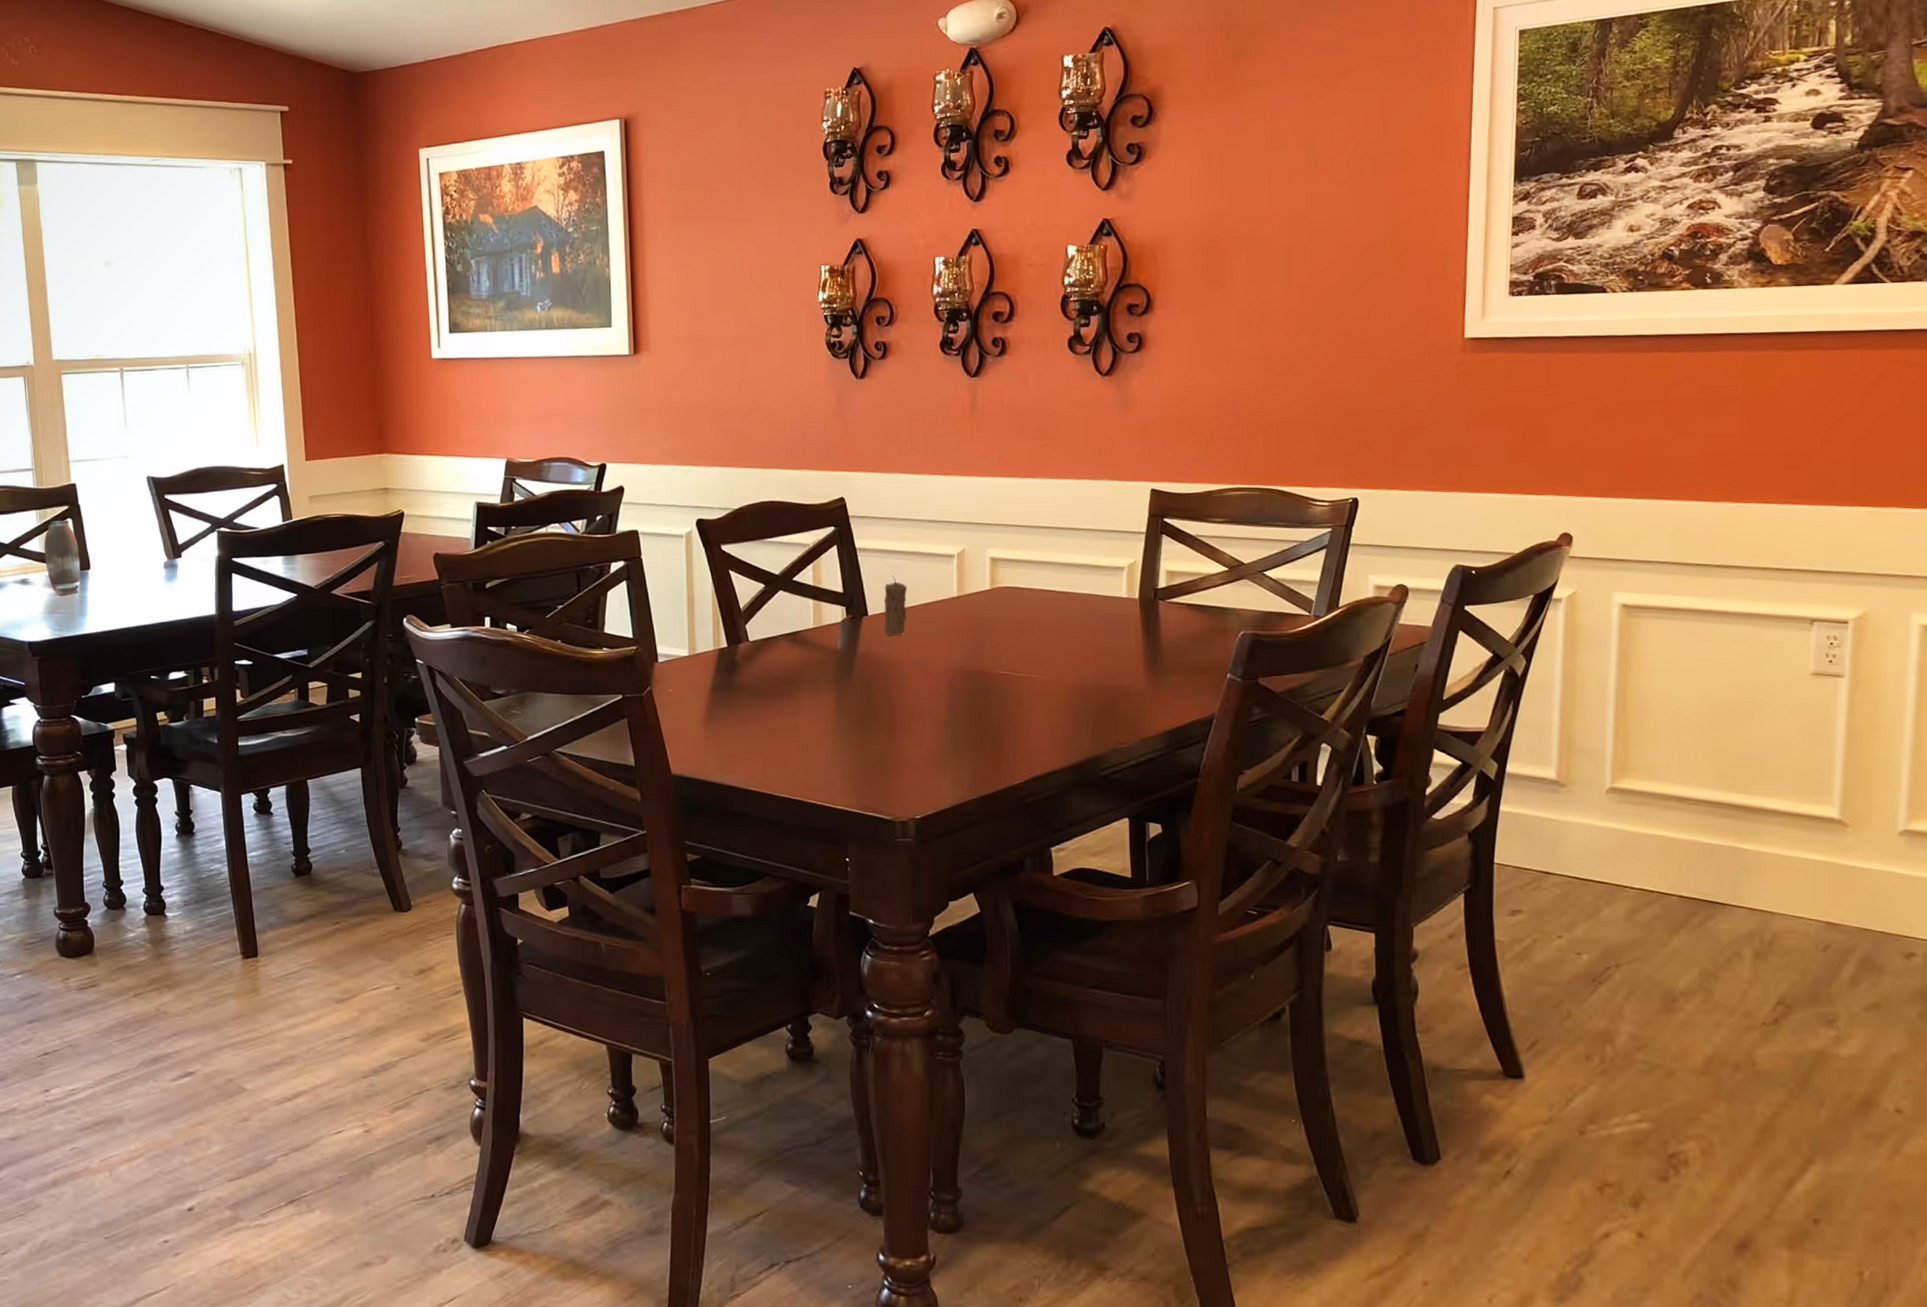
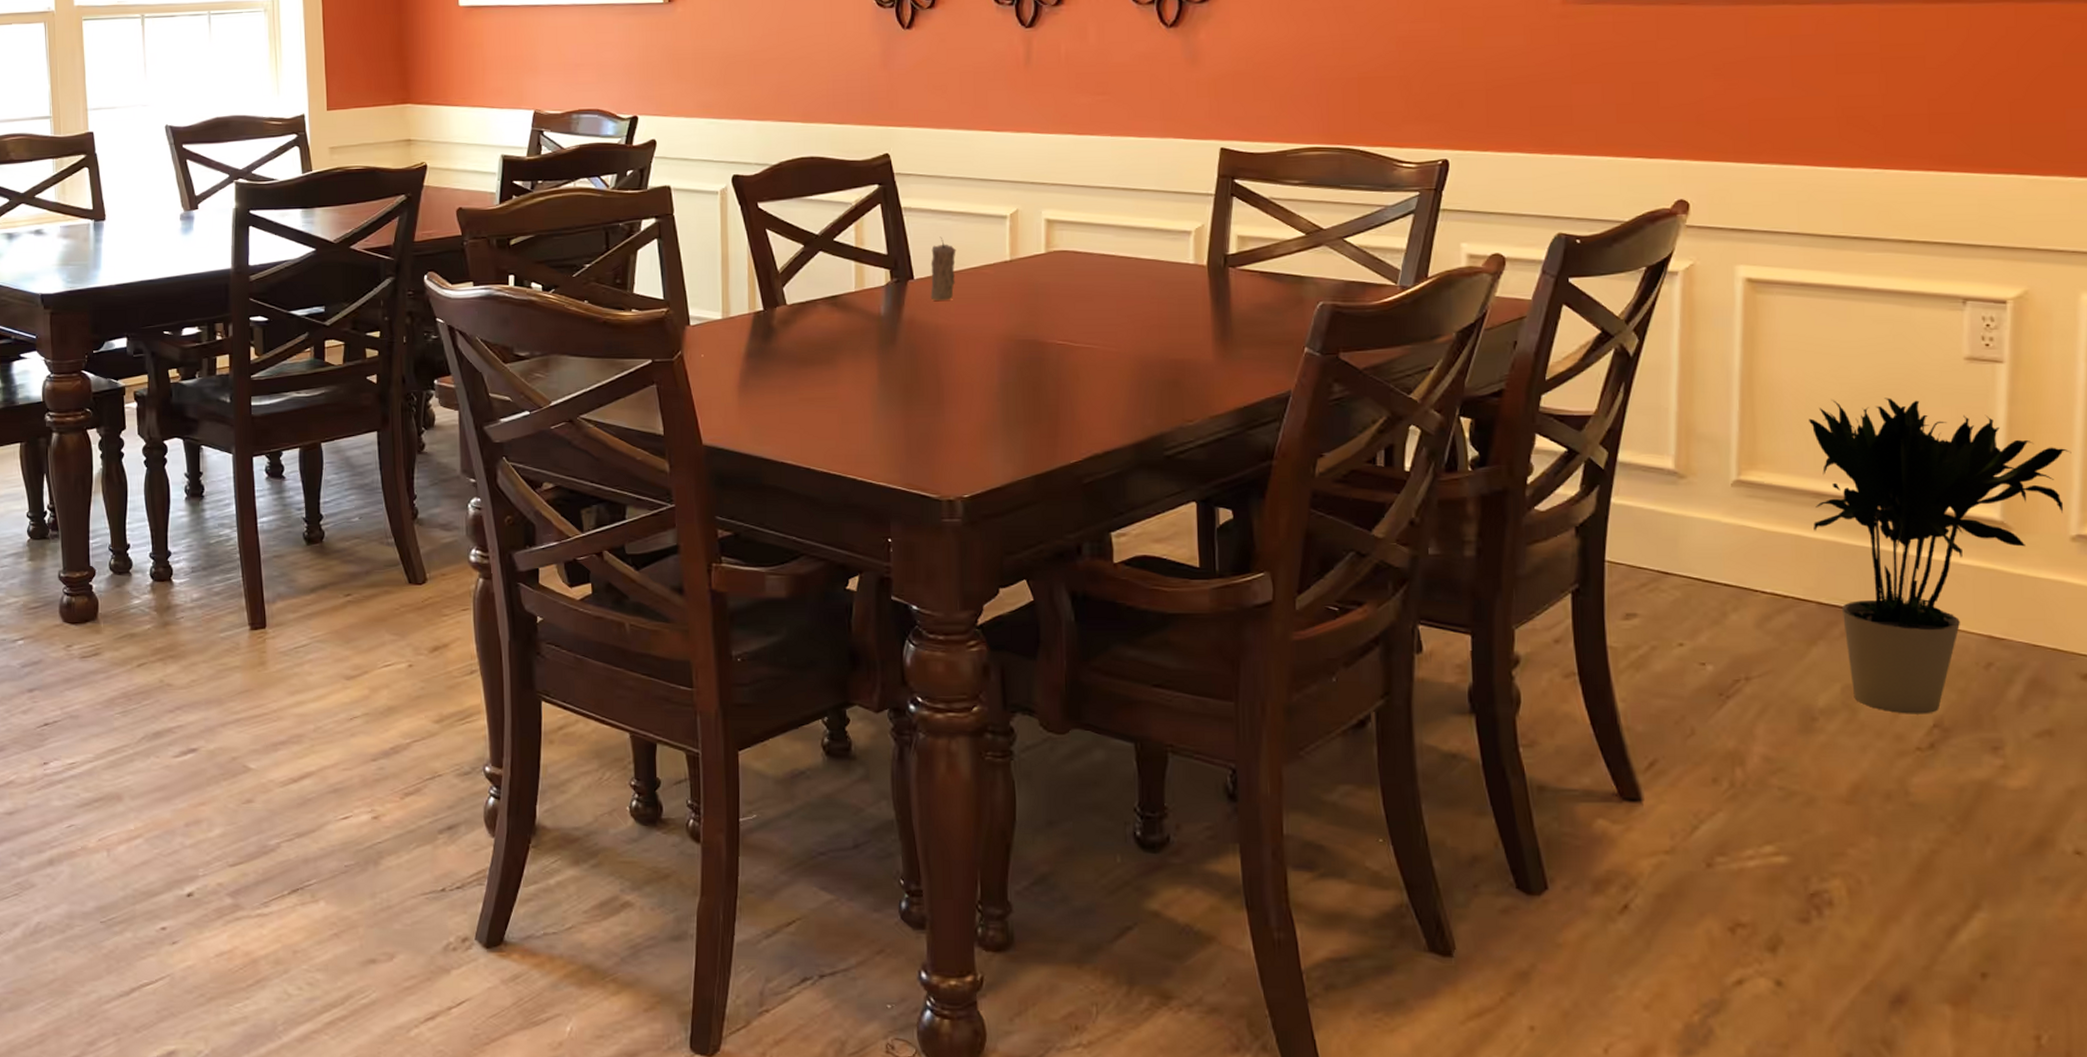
vase: present [44,520,81,595] -> none [59,169,96,247]
potted plant: none [1675,710,1901,993] -> present [1809,398,2072,714]

